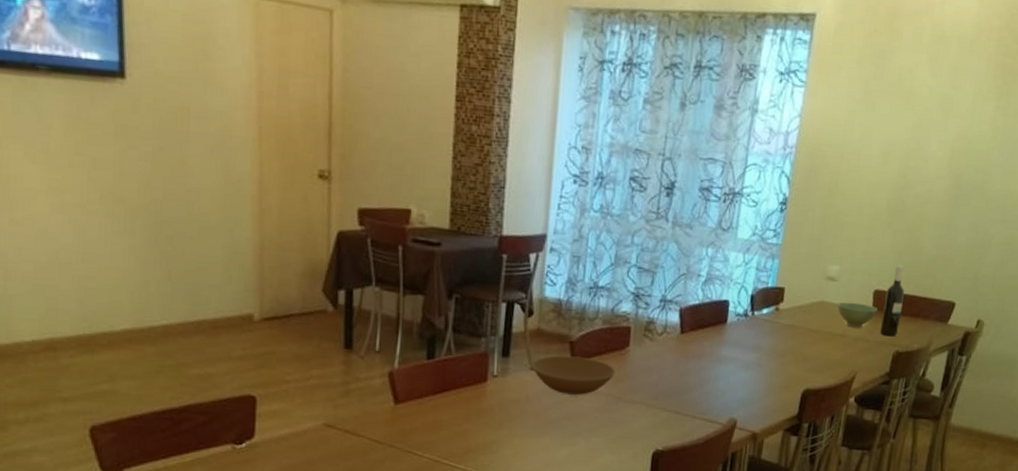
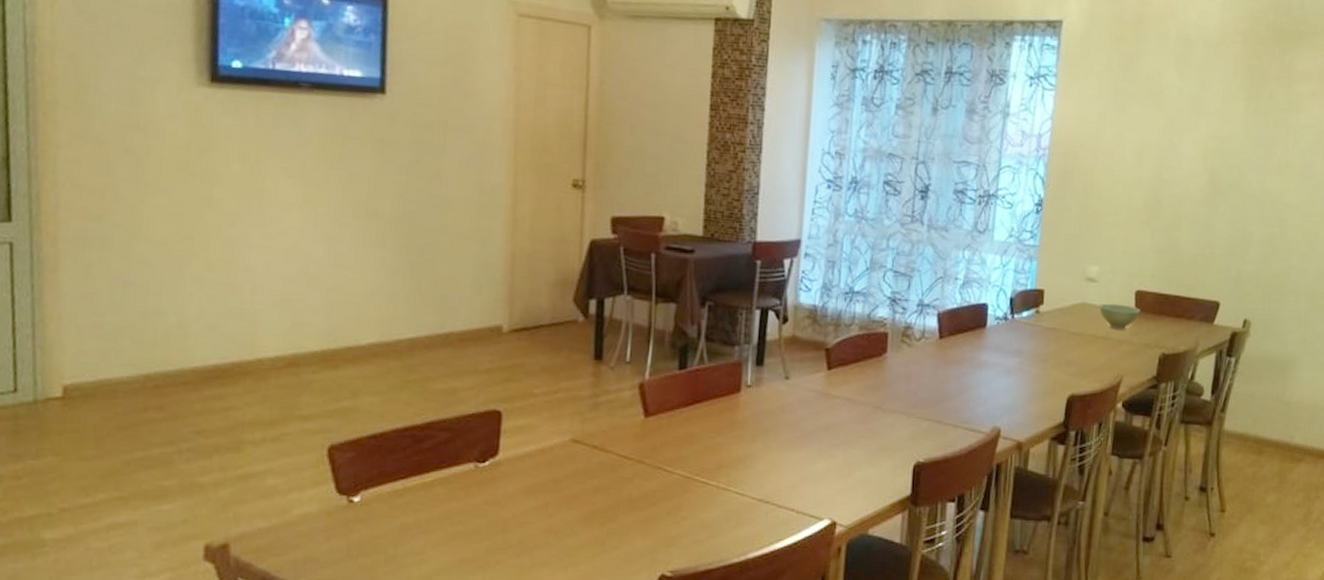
bowl: present [531,355,616,395] -> none [786,363,873,405]
wine bottle: present [880,265,905,337] -> none [1144,264,1168,339]

